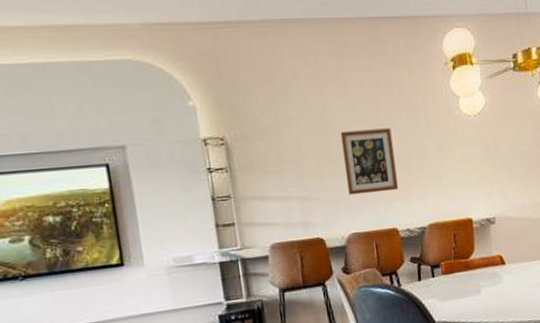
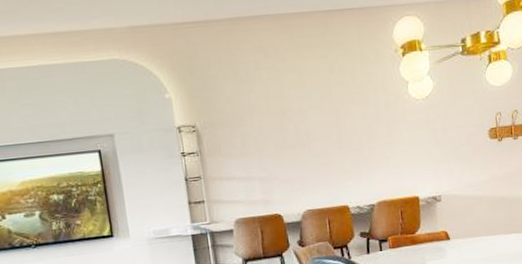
wall art: present [340,128,398,196] -> none [297,113,349,176]

